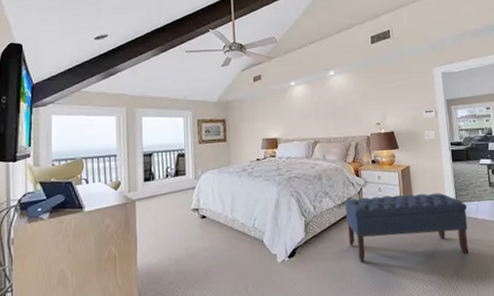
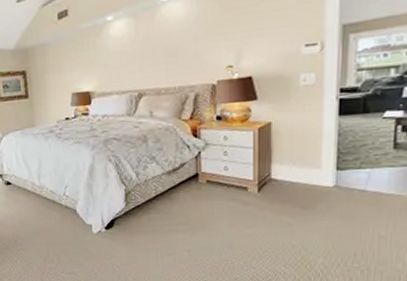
bench: present [344,193,469,262] -> none [176,157,352,237]

